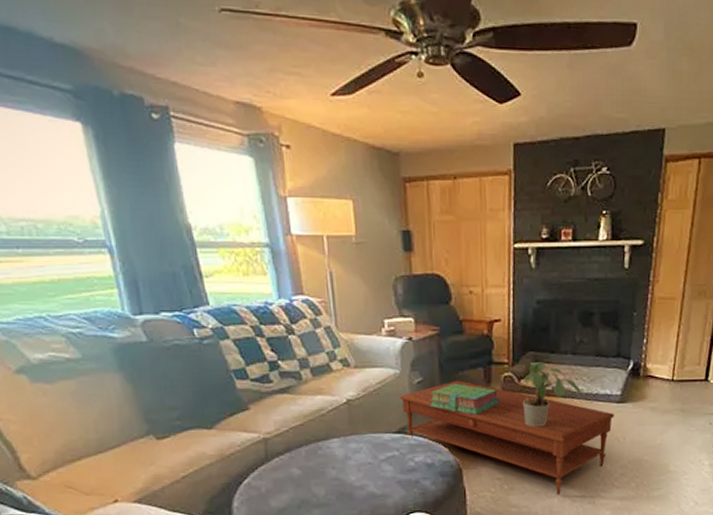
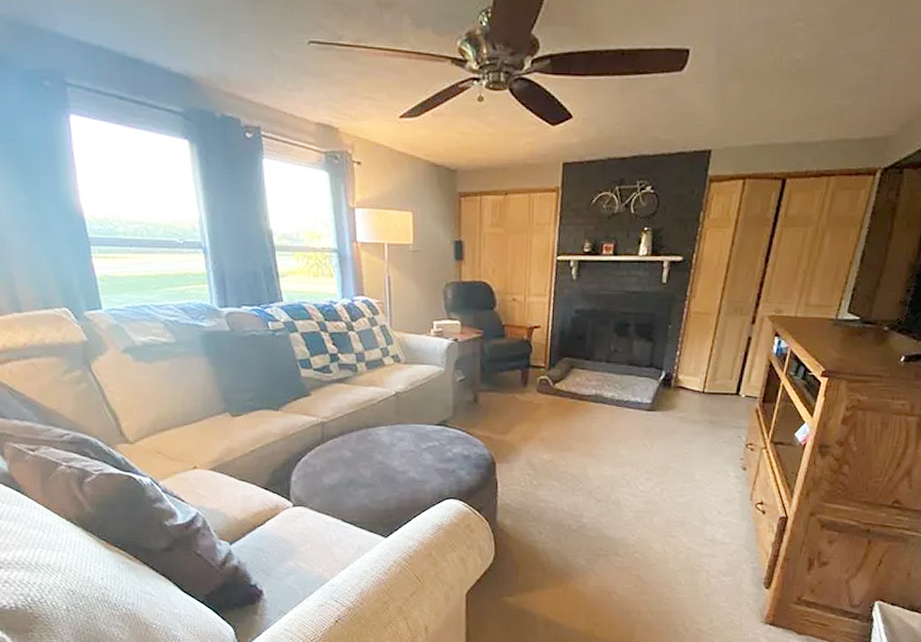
coffee table: present [400,380,614,495] -> none [443,380,643,494]
stack of books: present [428,383,500,416] -> none [469,383,535,414]
potted plant: present [523,362,581,427] -> none [556,368,613,429]

